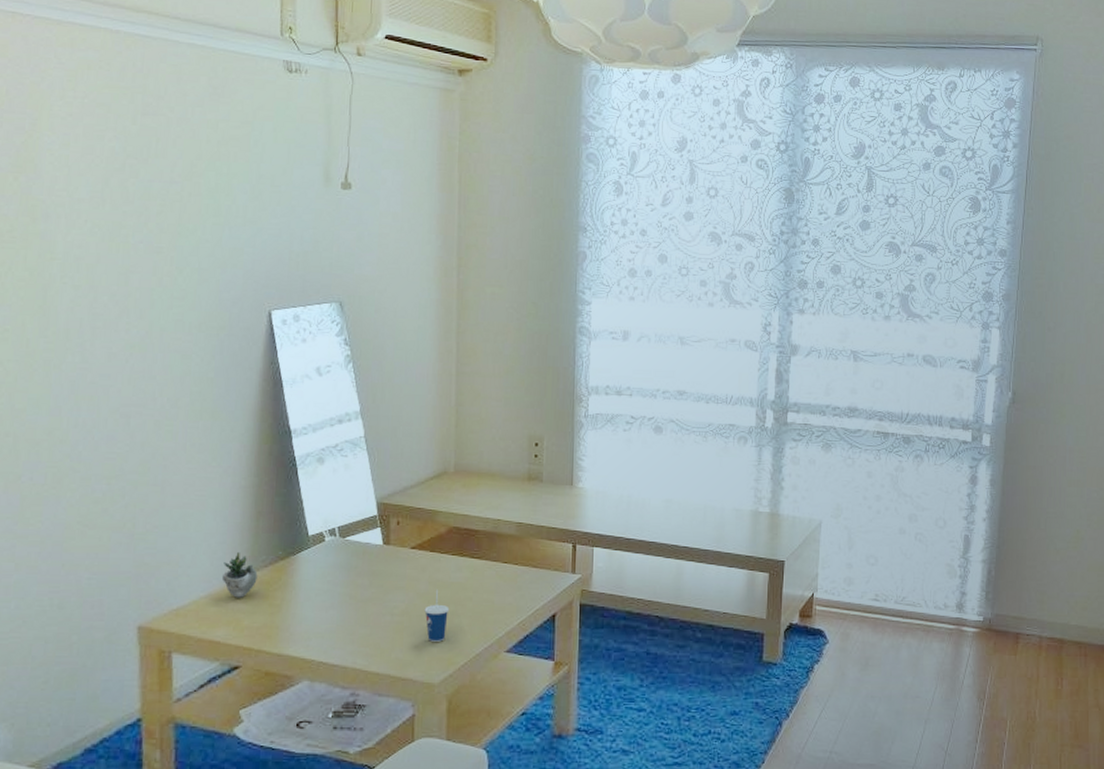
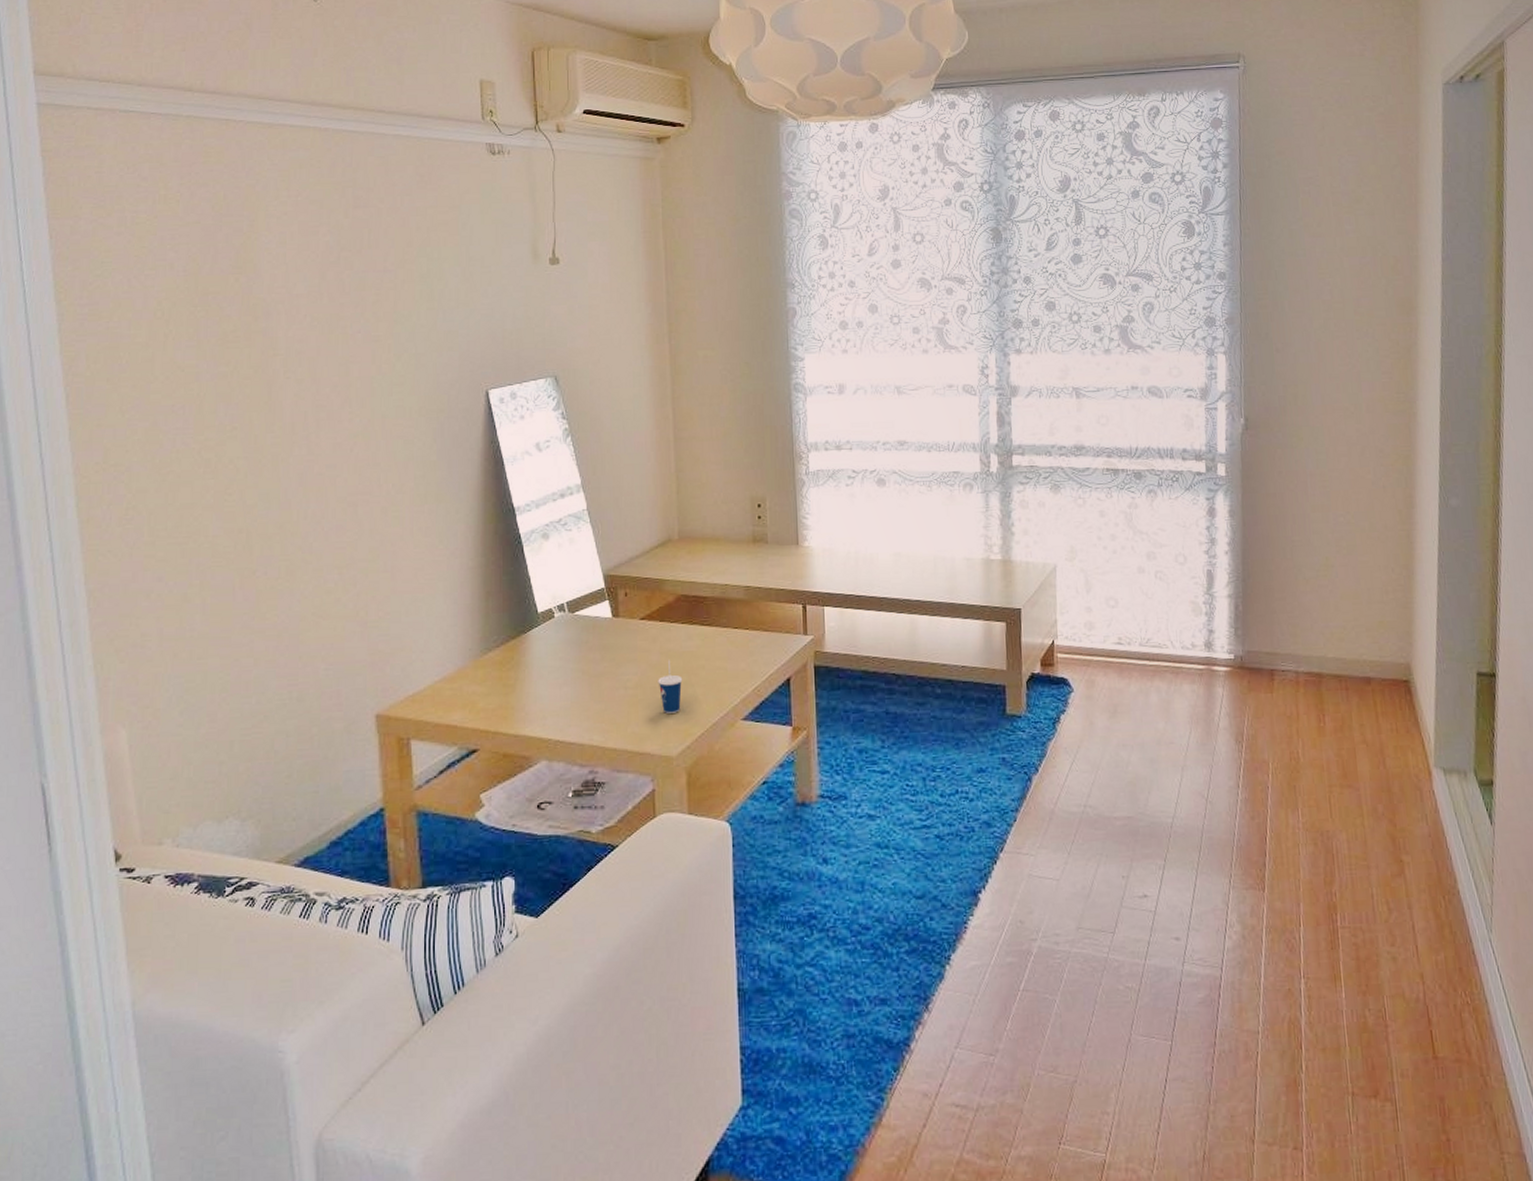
succulent plant: present [221,551,282,598] -> none [455,631,512,680]

